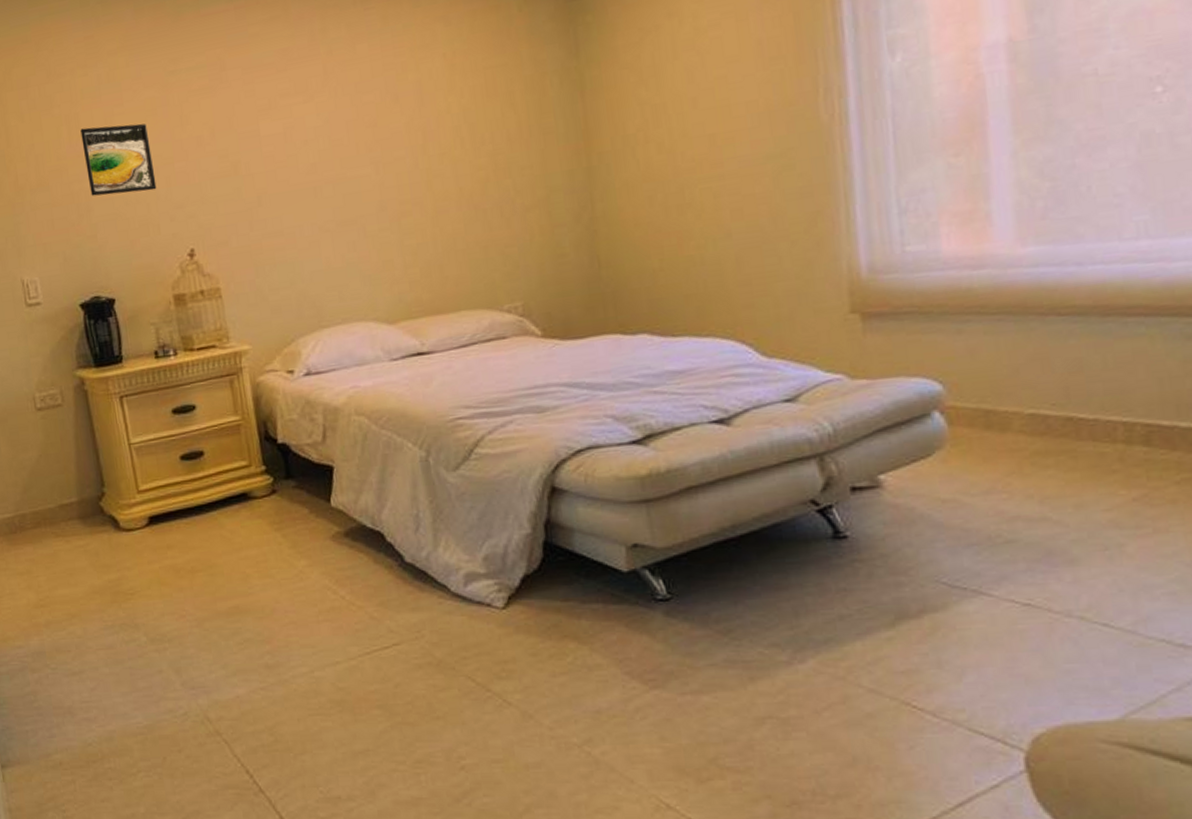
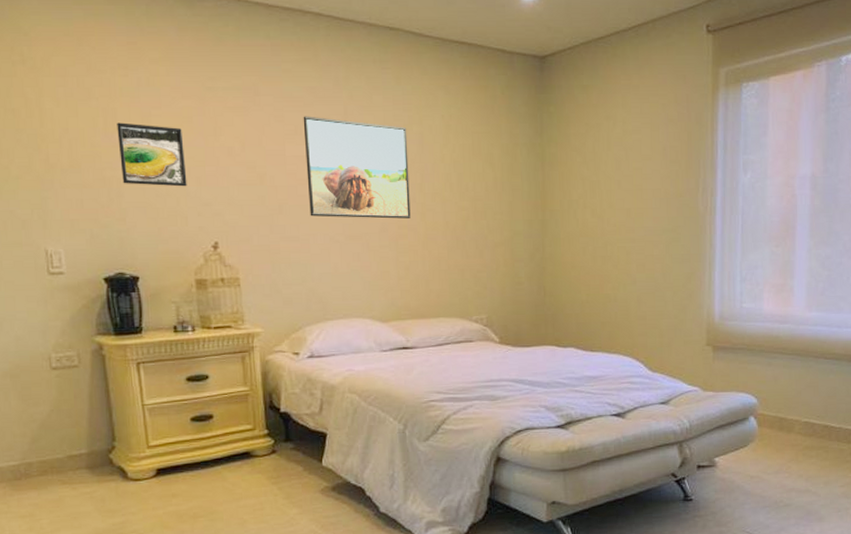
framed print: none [276,77,414,205] -> present [303,116,411,219]

